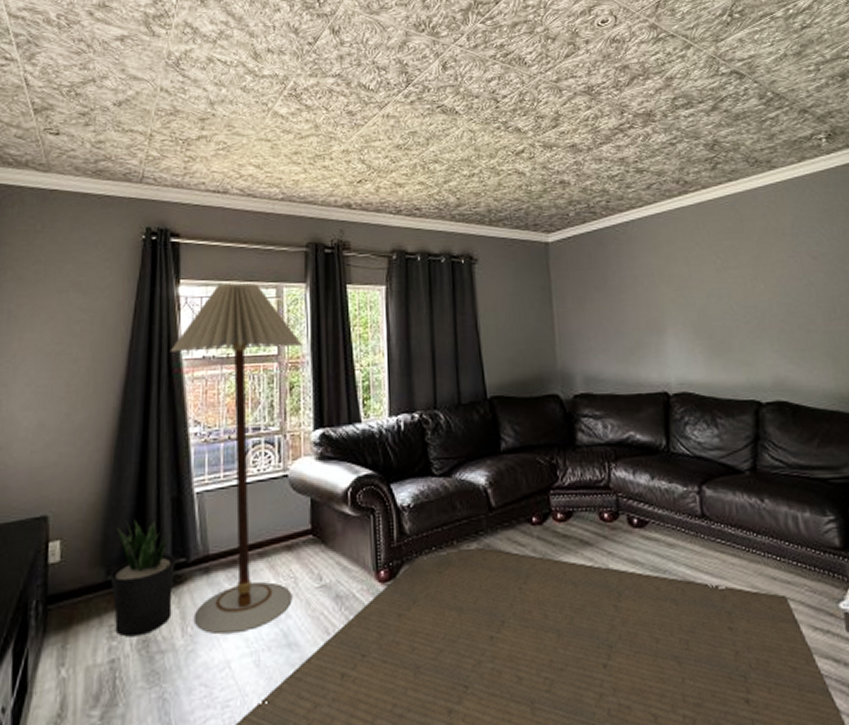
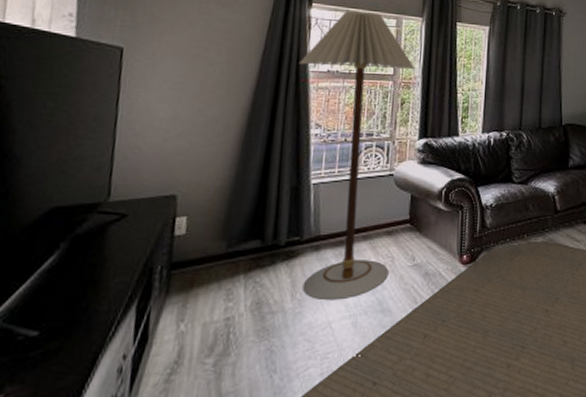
planter: present [110,519,175,637] -> none [230,202,290,300]

